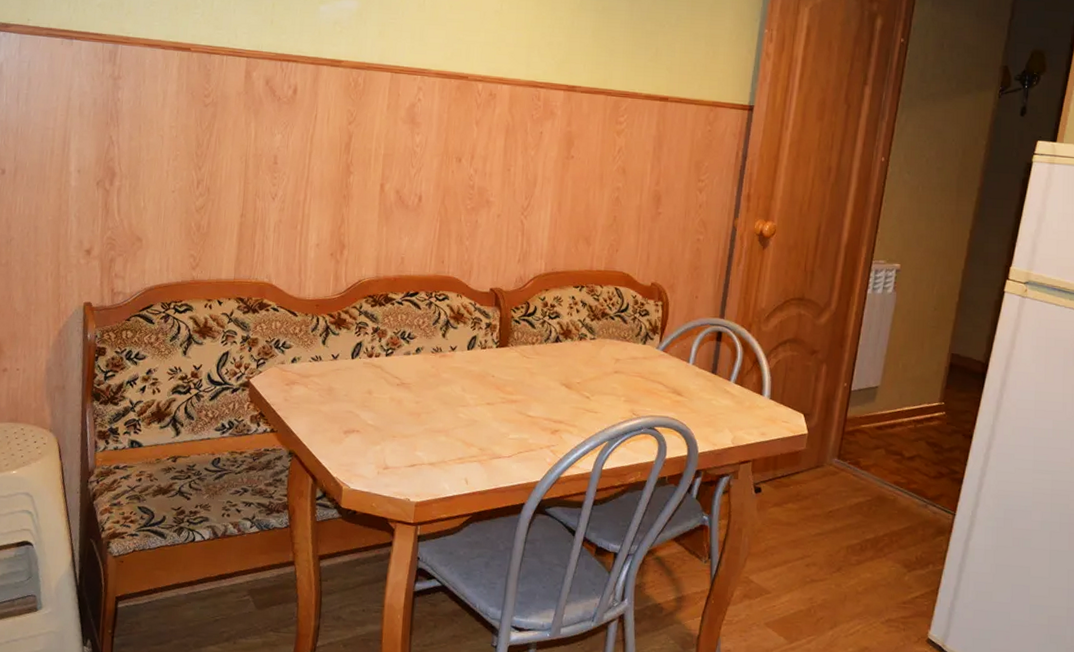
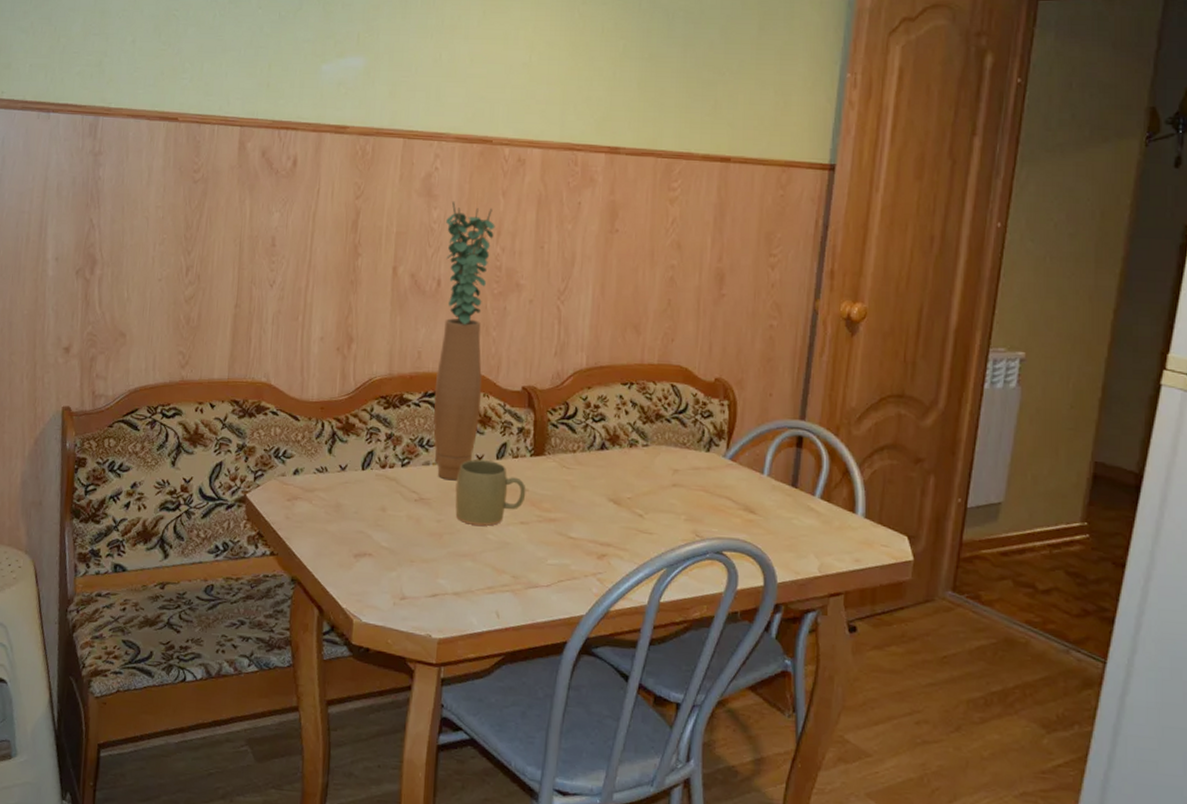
vase: none [414,128,470,368] -> present [433,201,495,481]
mug: none [431,350,492,406] -> present [455,460,526,526]

